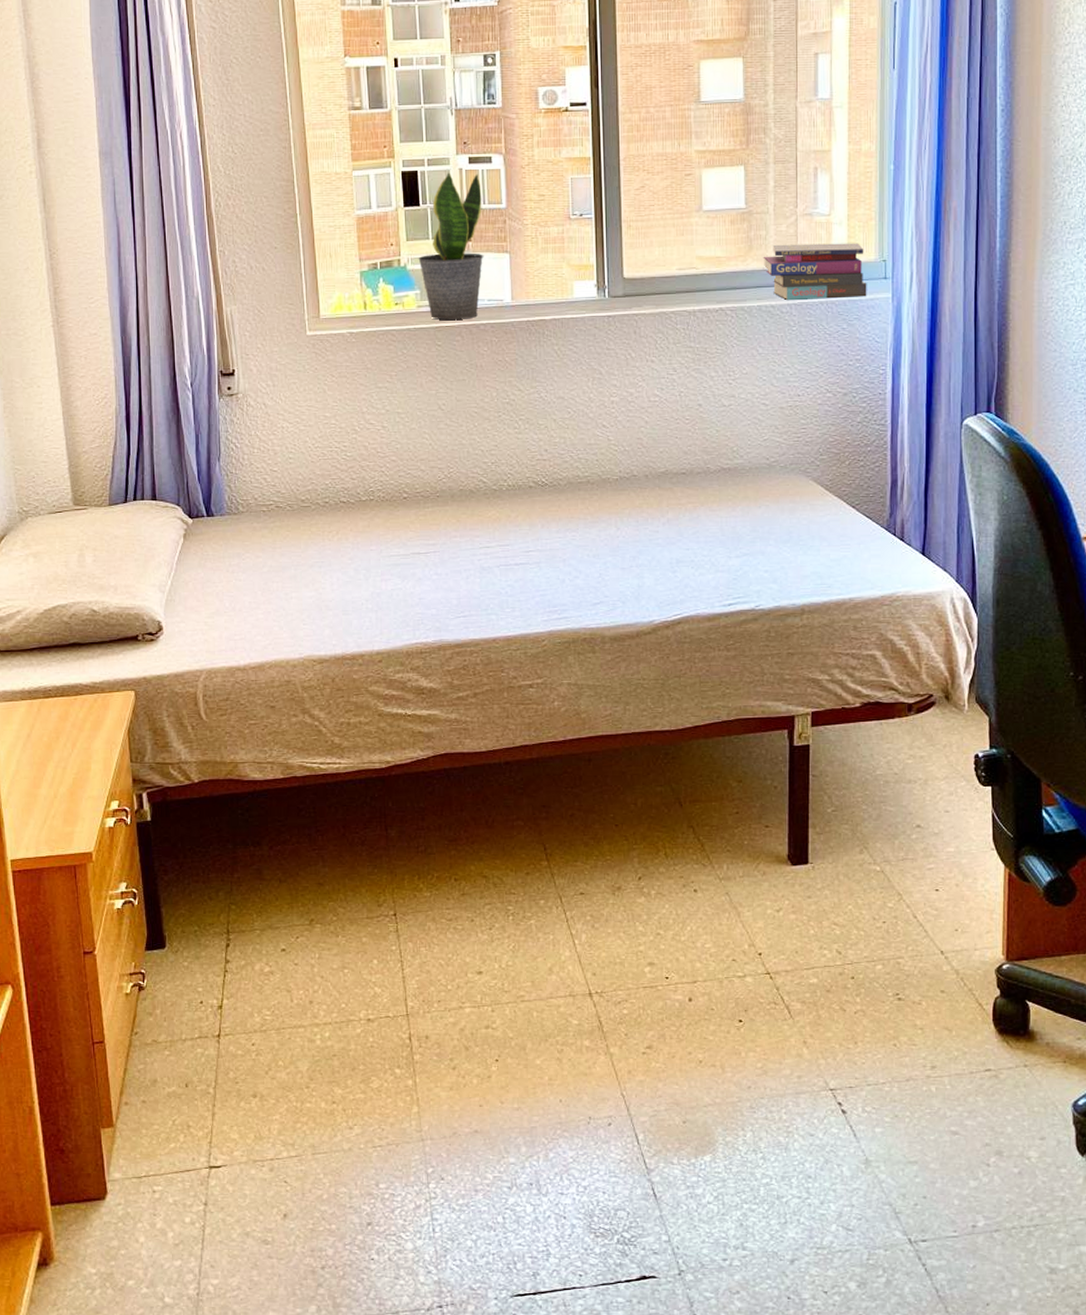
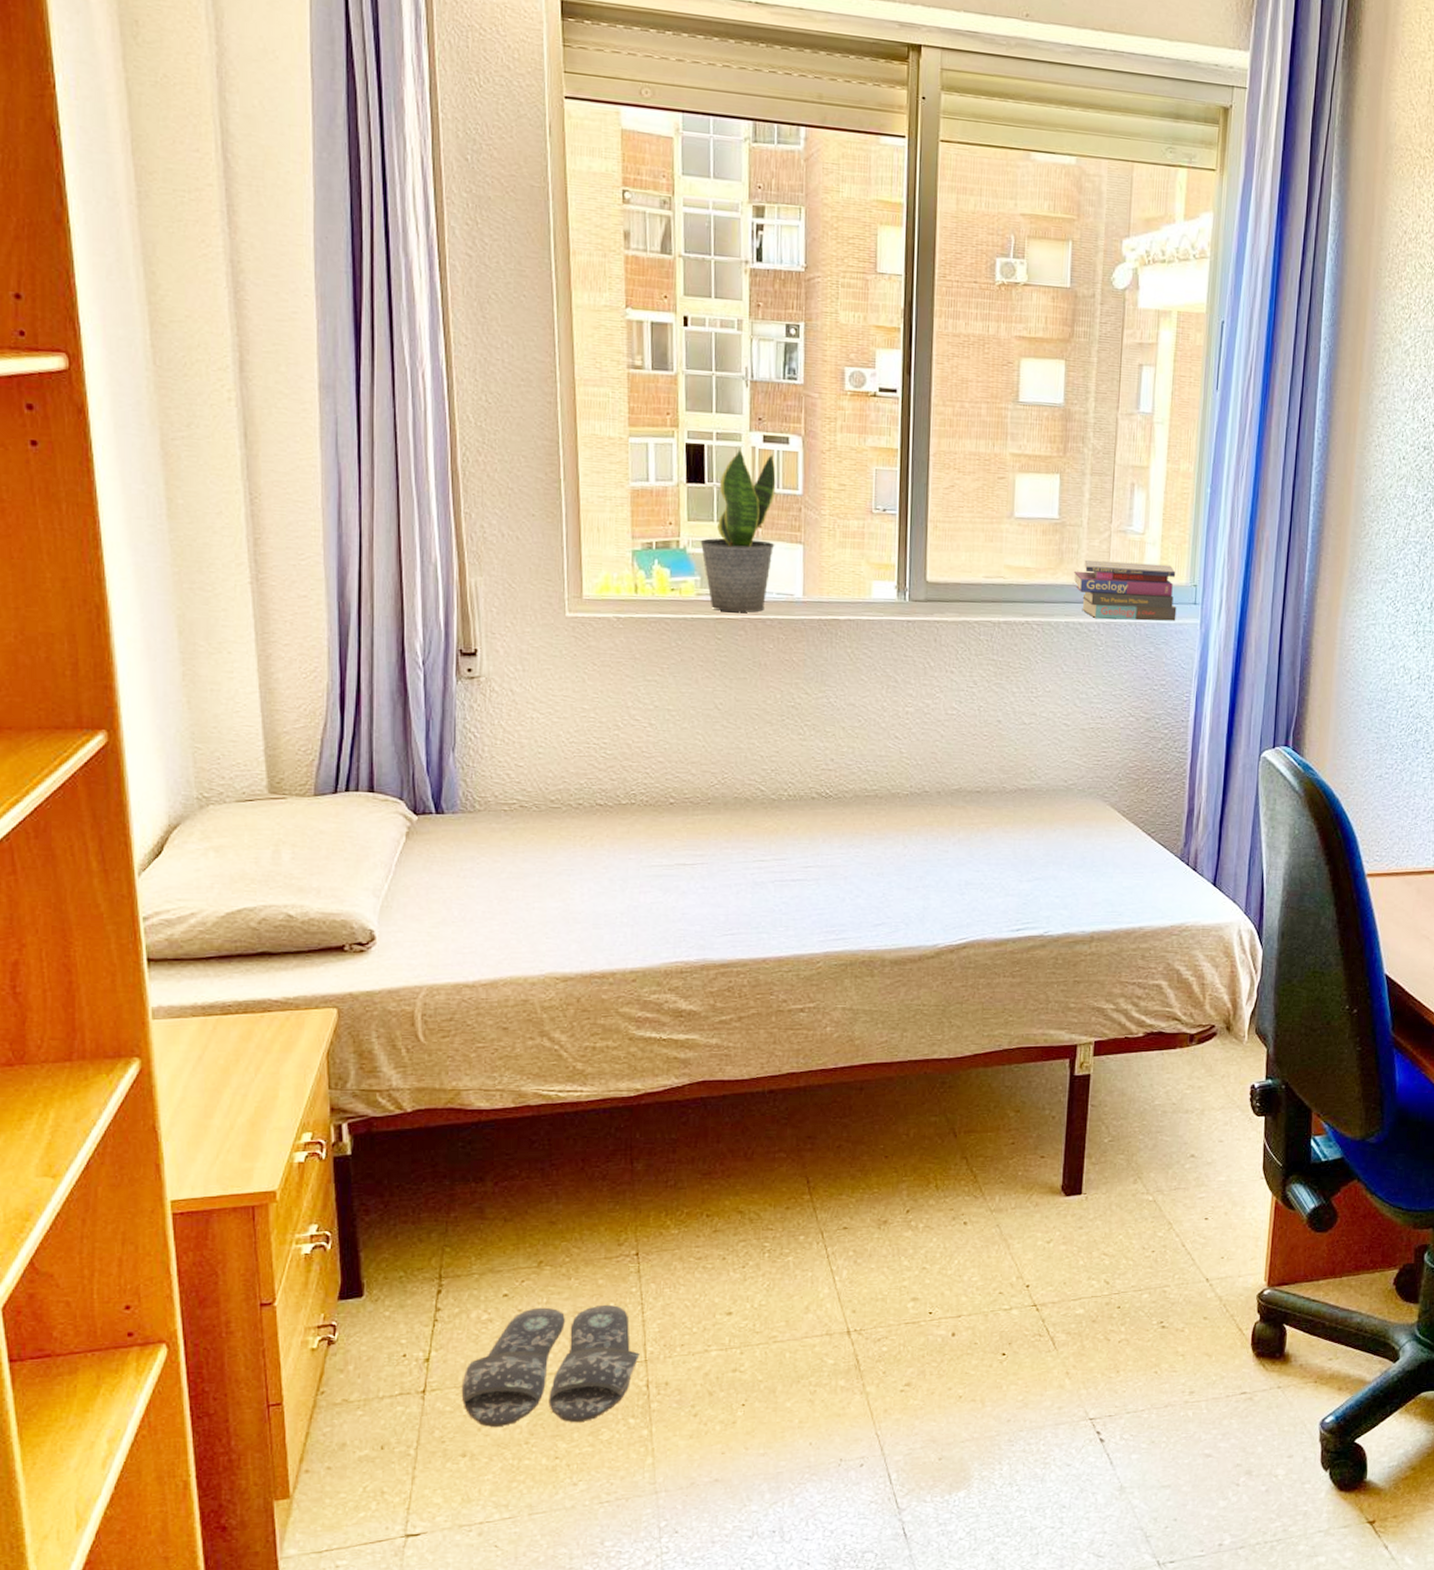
slippers: none [250,961,402,1071] -> present [461,1304,640,1427]

